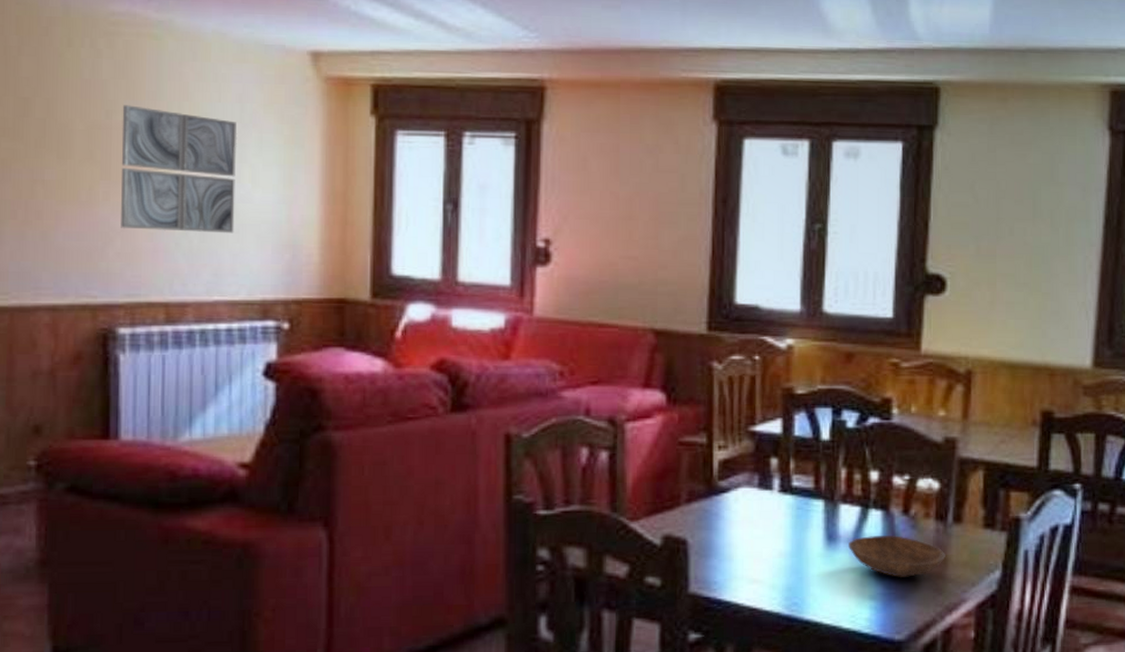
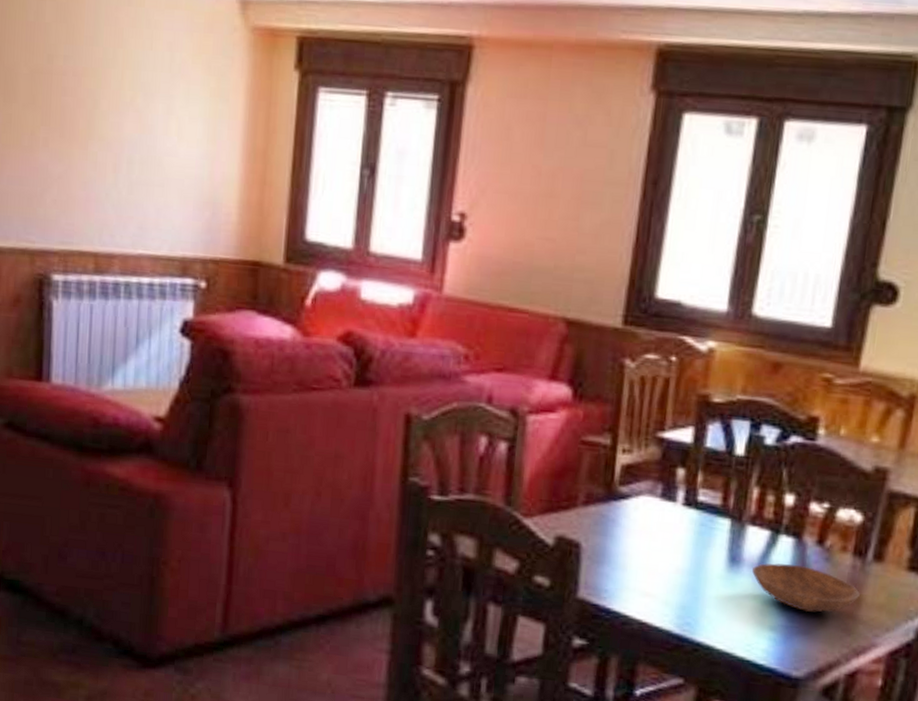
wall art: present [121,105,238,234] -> none [58,50,167,187]

